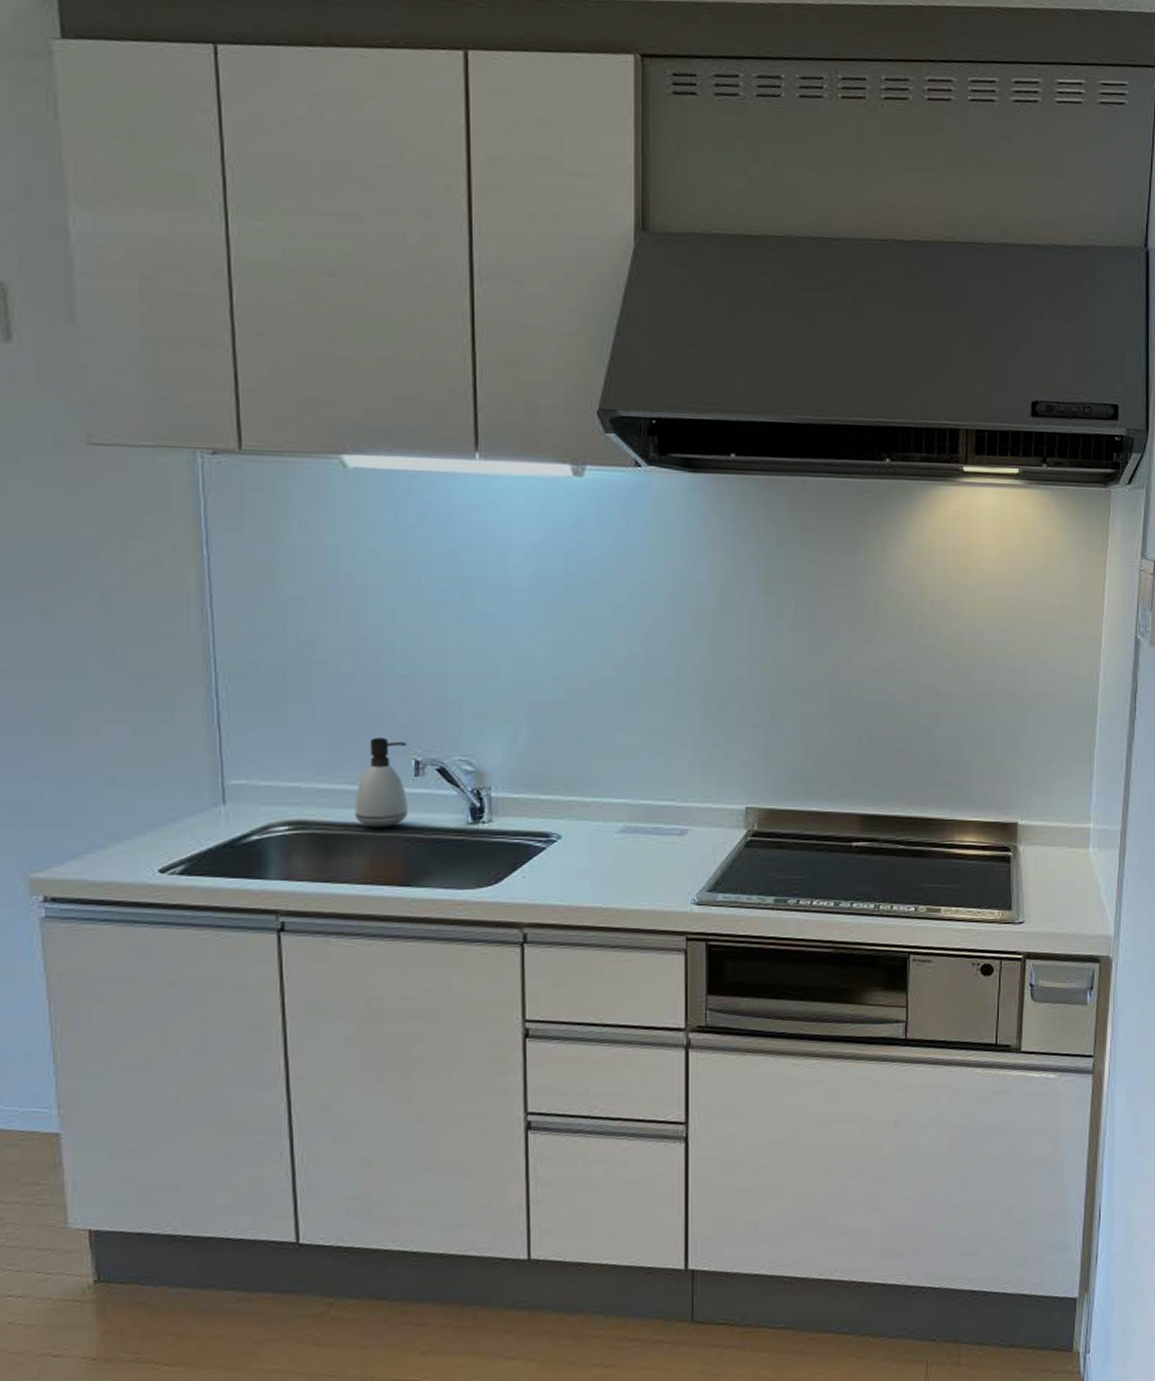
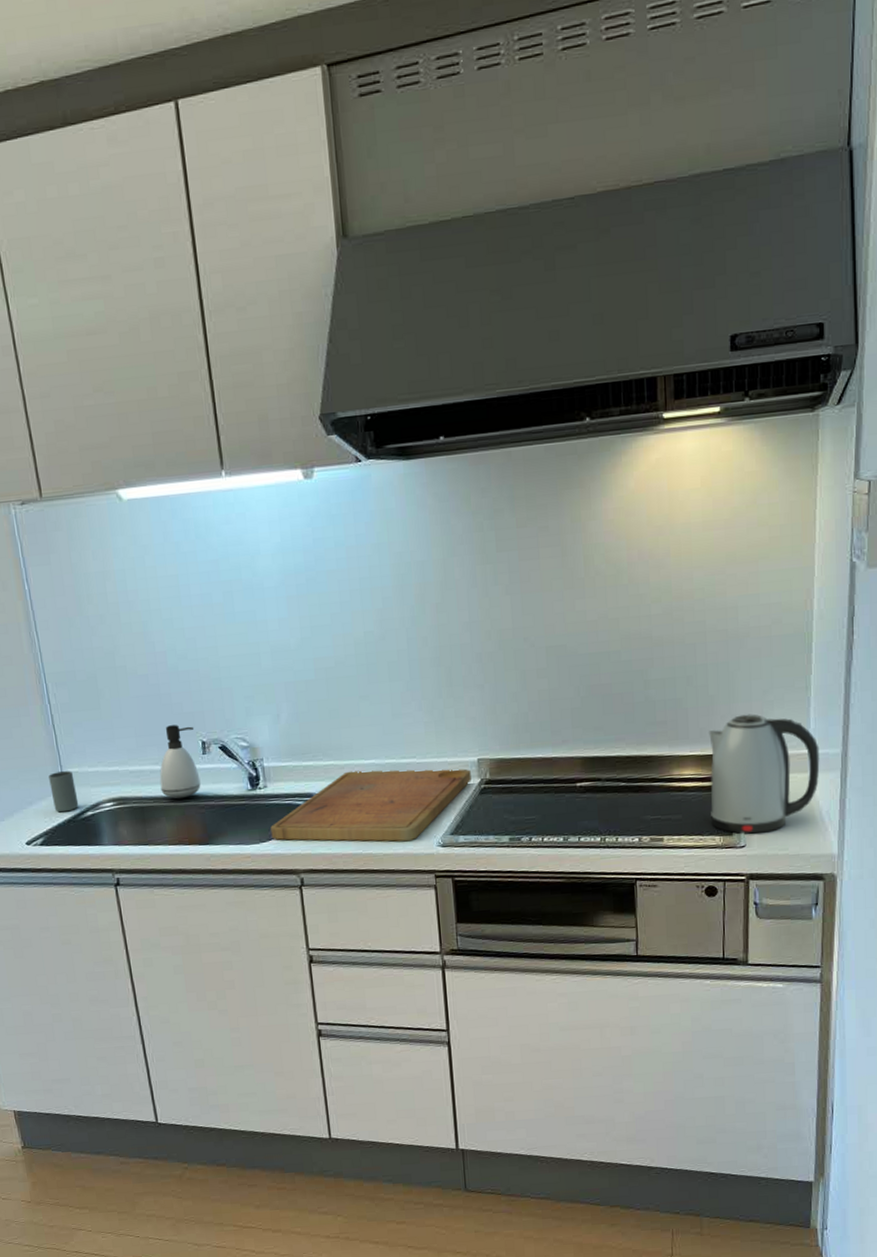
cup: none [203,783,241,834] -> present [49,771,79,813]
cutting board: none [492,810,737,897] -> present [270,769,471,842]
kettle: none [990,782,1100,909] -> present [709,714,820,834]

